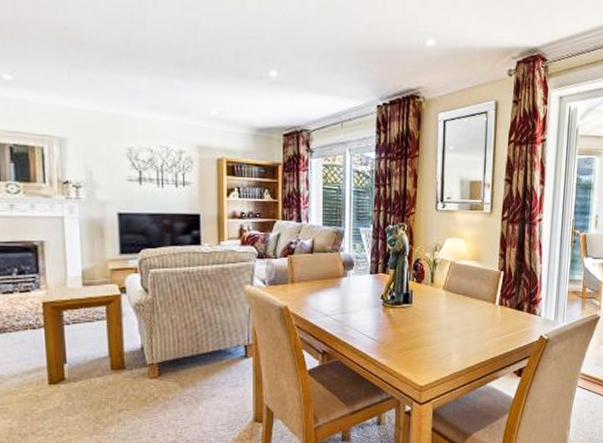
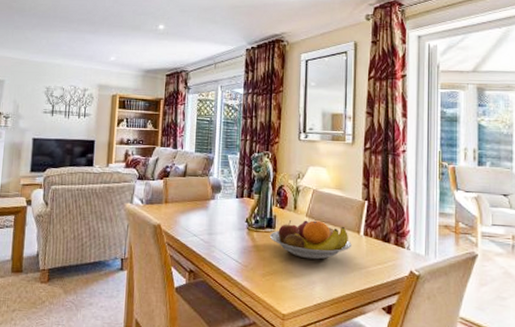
fruit bowl: none [406,293,487,332] -> present [269,220,352,260]

